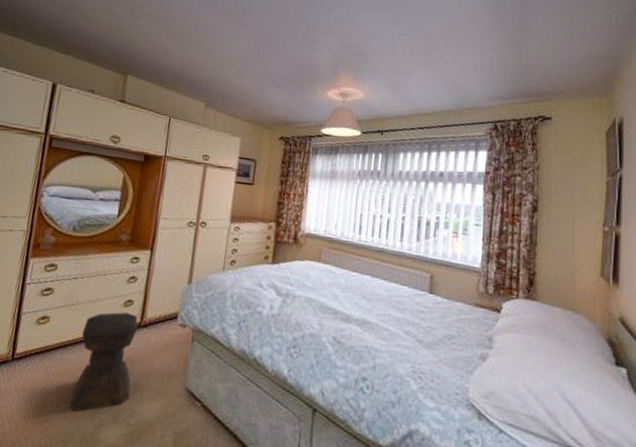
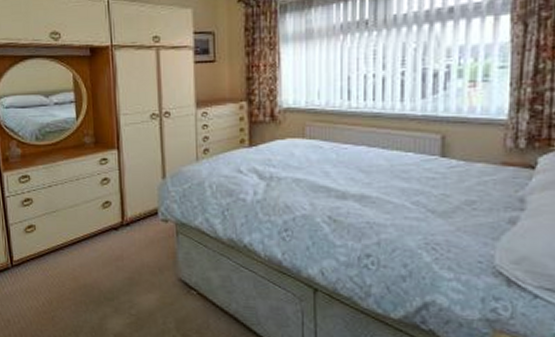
stool: present [69,312,138,412] -> none [69,214,127,307]

